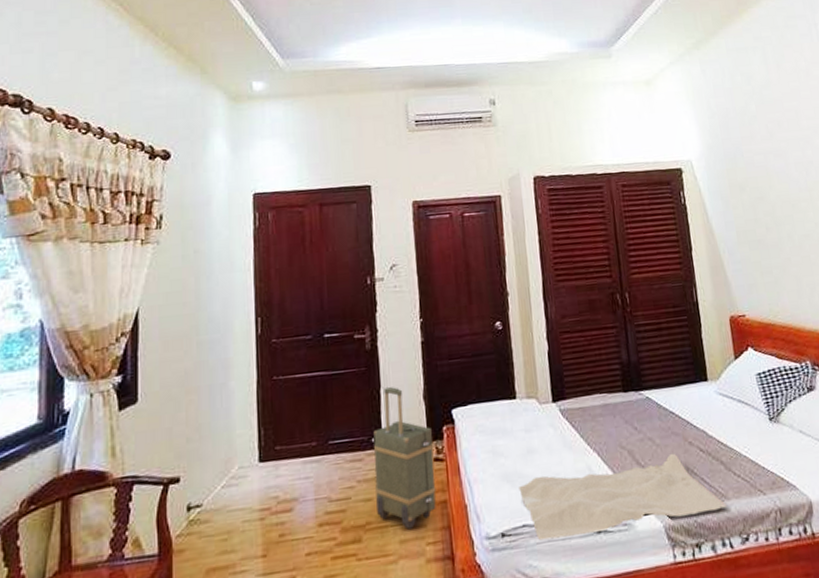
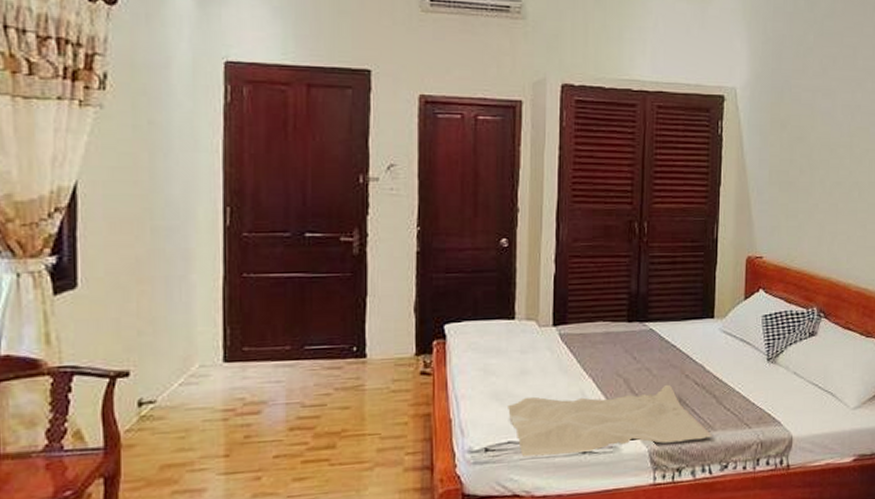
suitcase: present [373,387,436,530] -> none [353,296,422,439]

